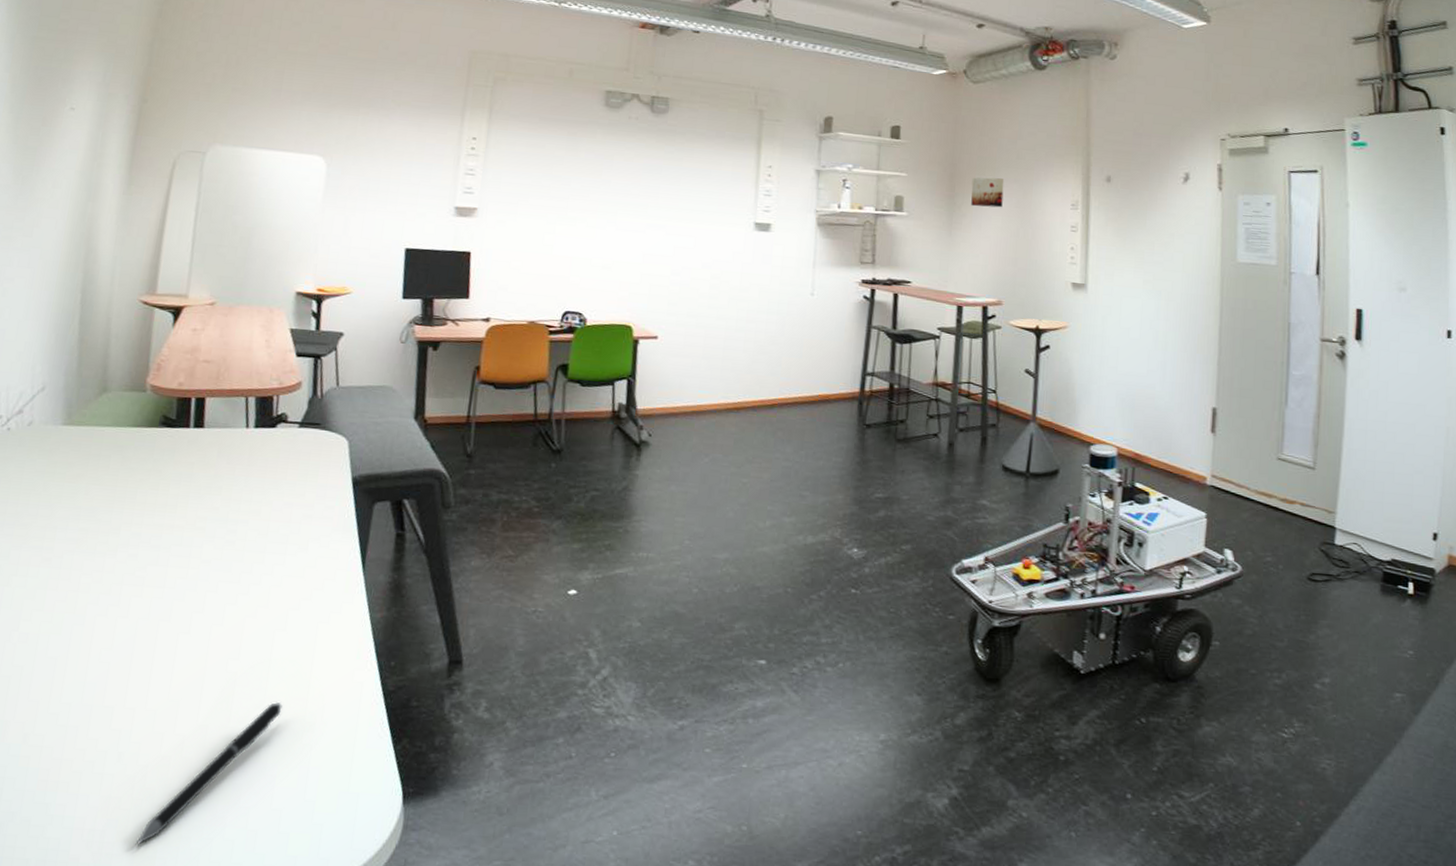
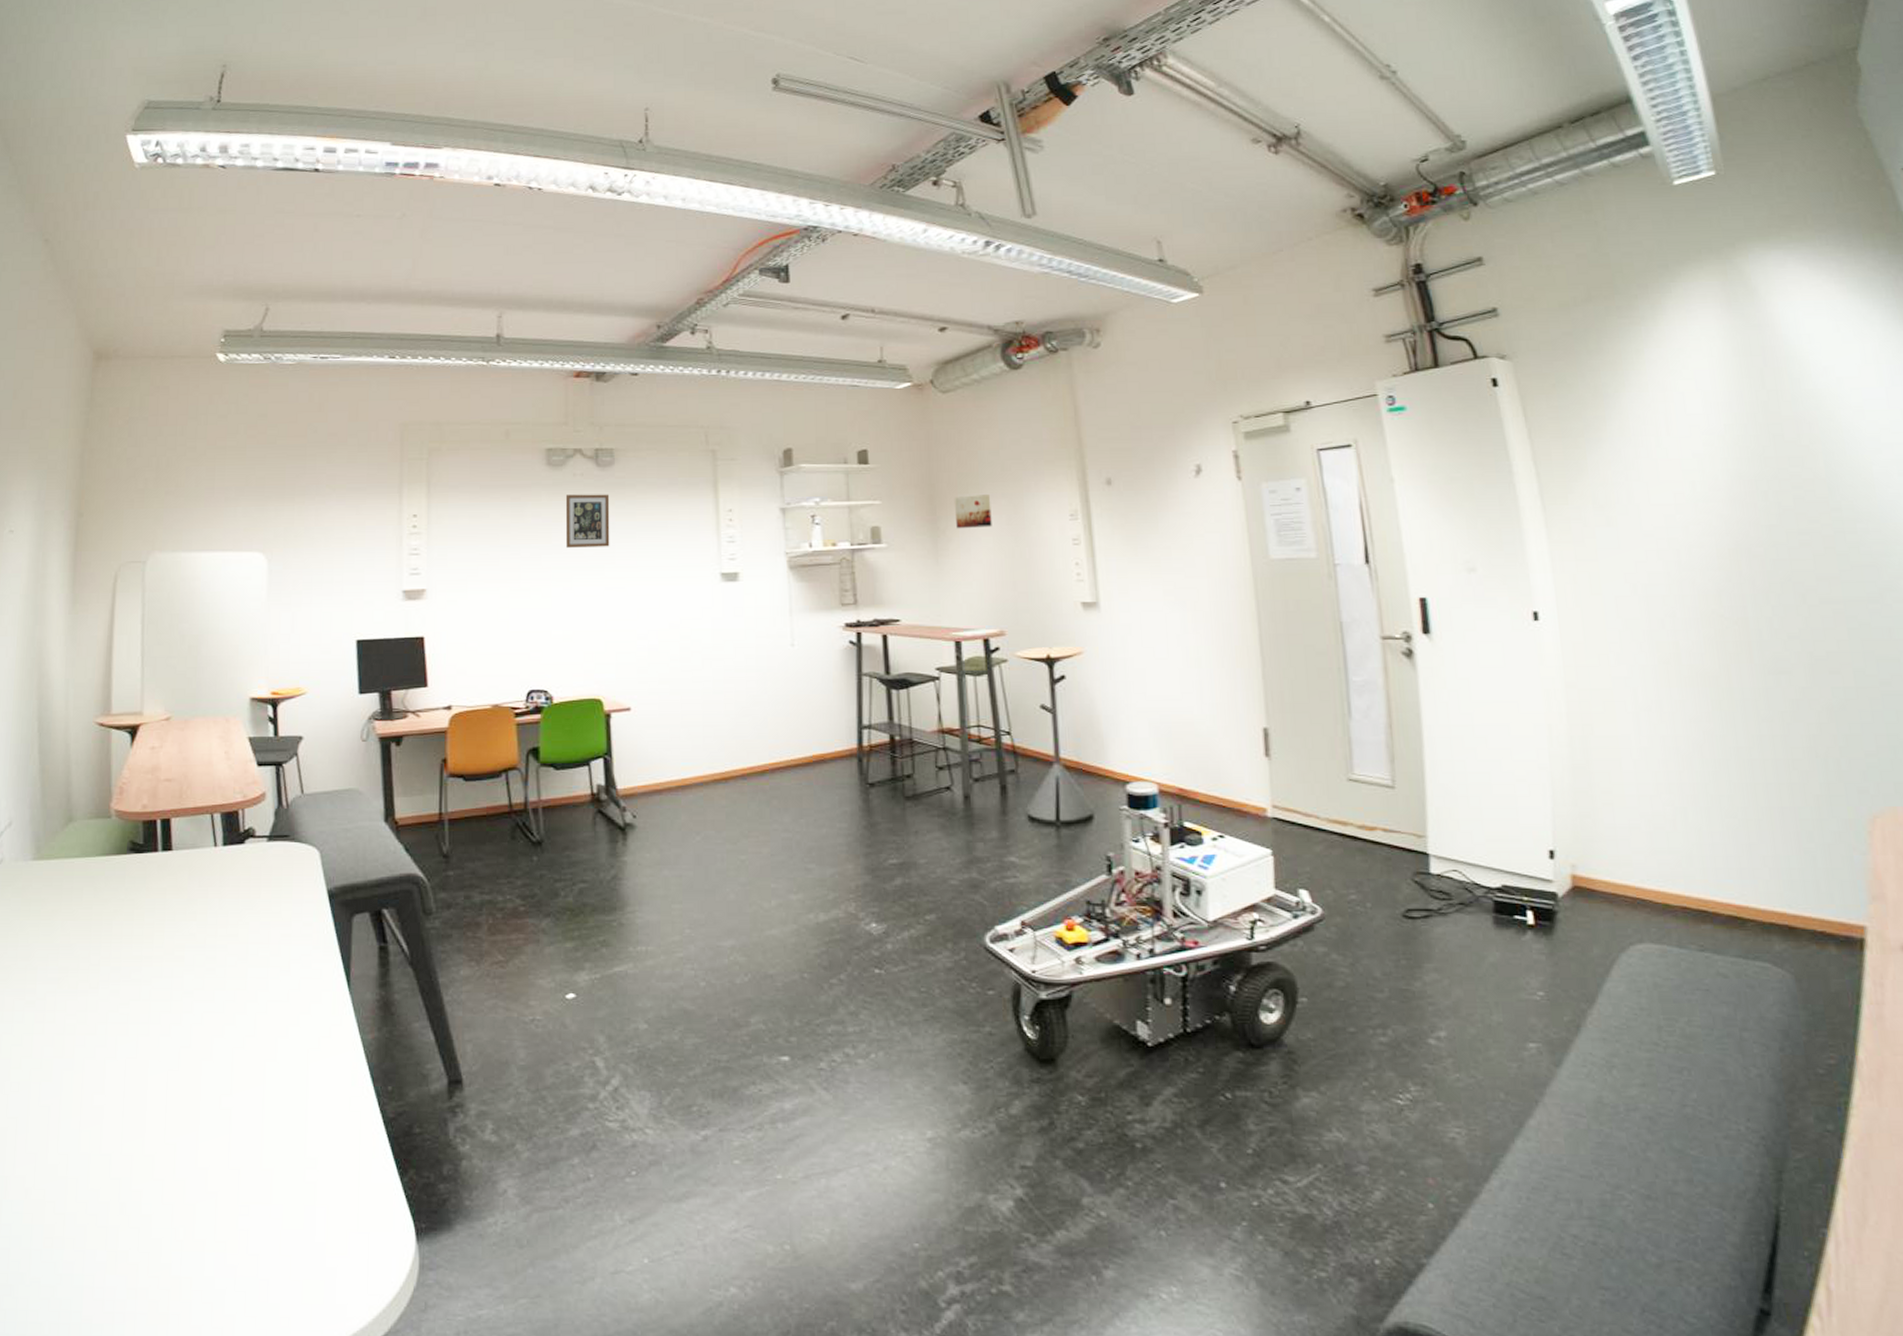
pen: present [135,702,282,845] -> none [147,1139,281,1302]
picture frame: none [615,135,661,188] -> present [565,494,610,548]

